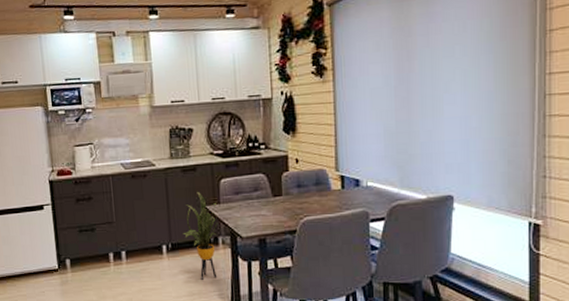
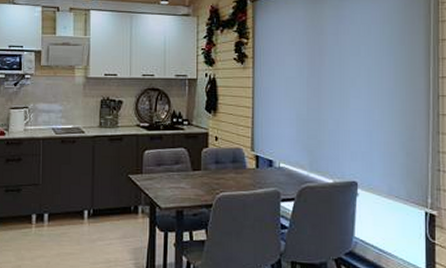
house plant: present [183,191,218,280] -> none [105,160,140,247]

